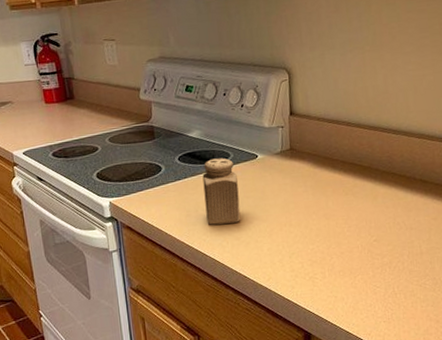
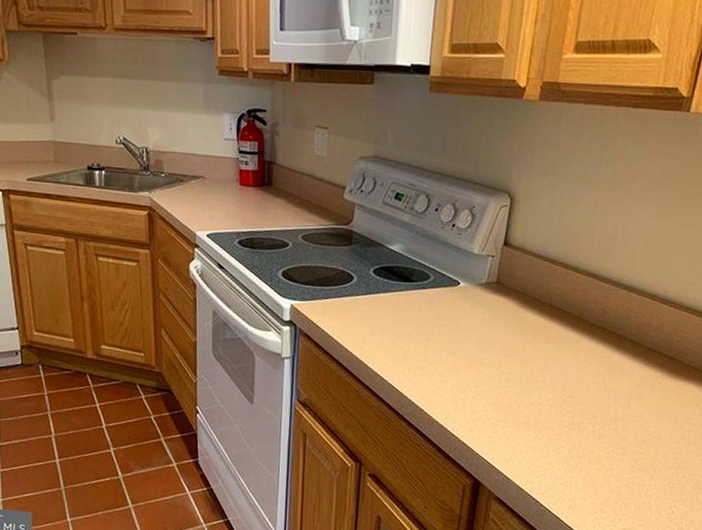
salt shaker: present [202,158,241,225] -> none [392,277,434,351]

